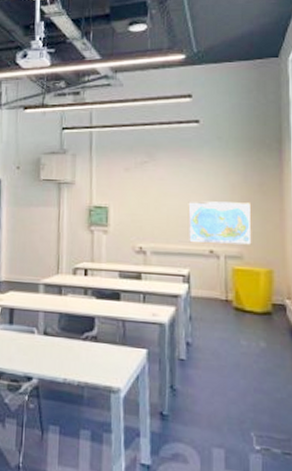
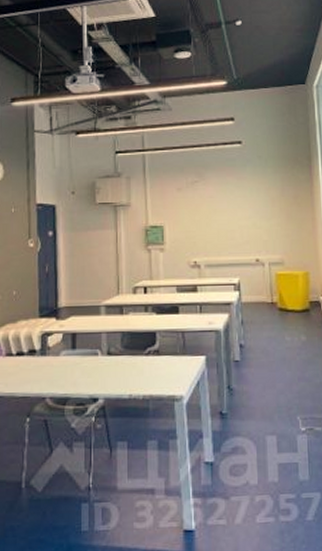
world map: present [188,201,252,246] -> none [235,214,291,254]

